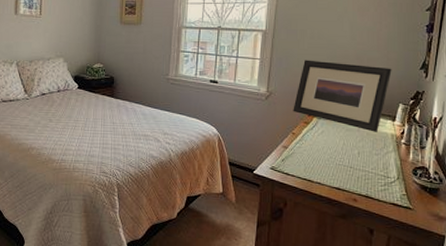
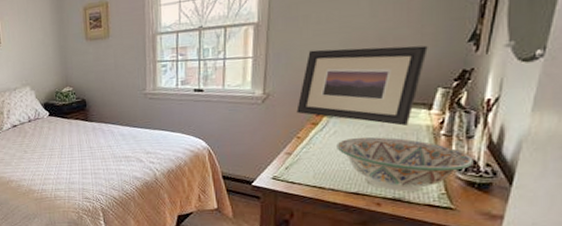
decorative bowl: none [323,138,426,191] -> present [337,137,474,192]

